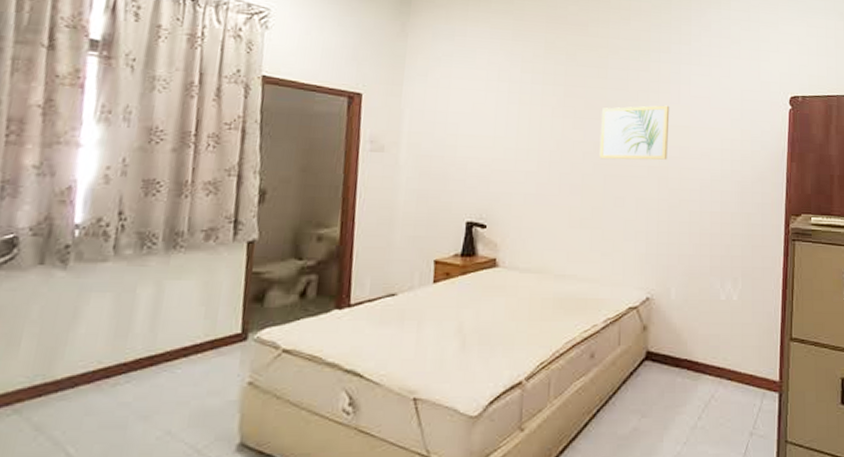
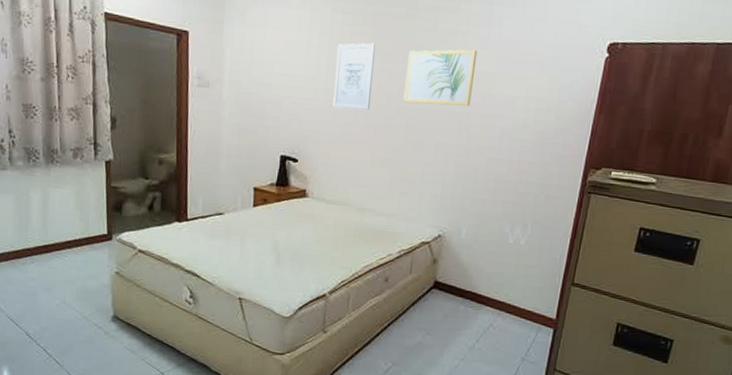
wall art: none [524,101,567,168] -> present [333,42,375,110]

